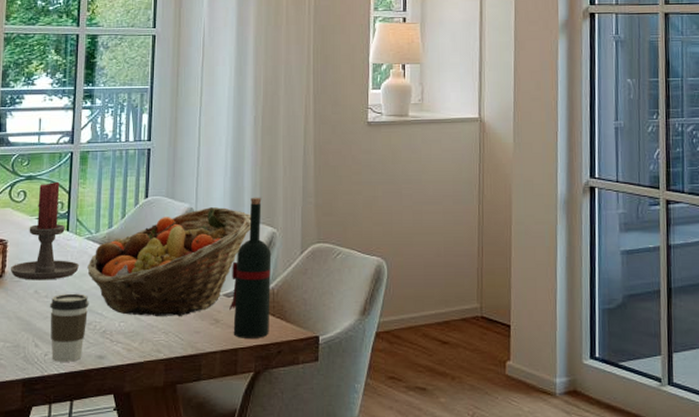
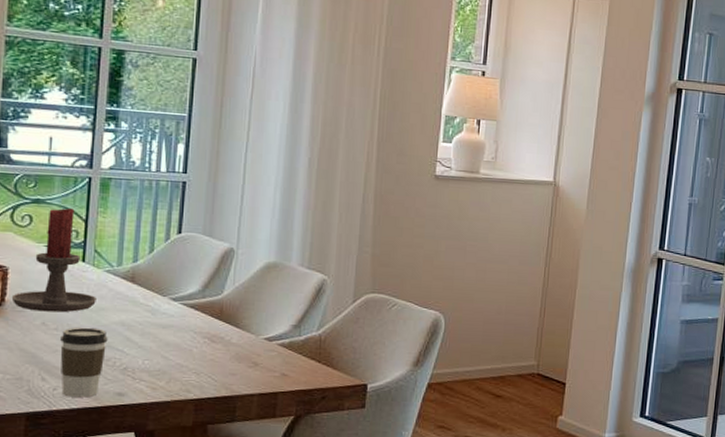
fruit basket: present [87,207,251,316] -> none [106,249,299,357]
wine bottle: present [229,197,272,338] -> none [270,242,321,383]

